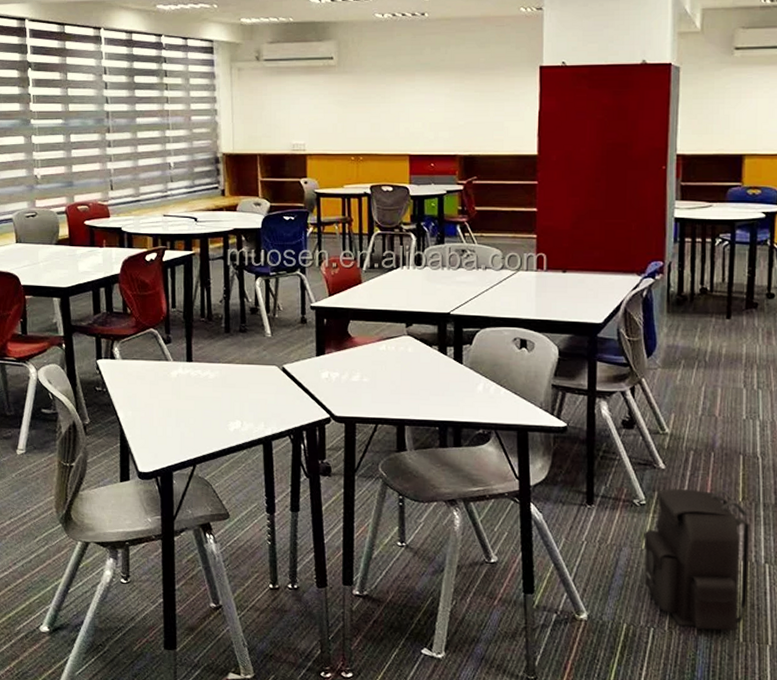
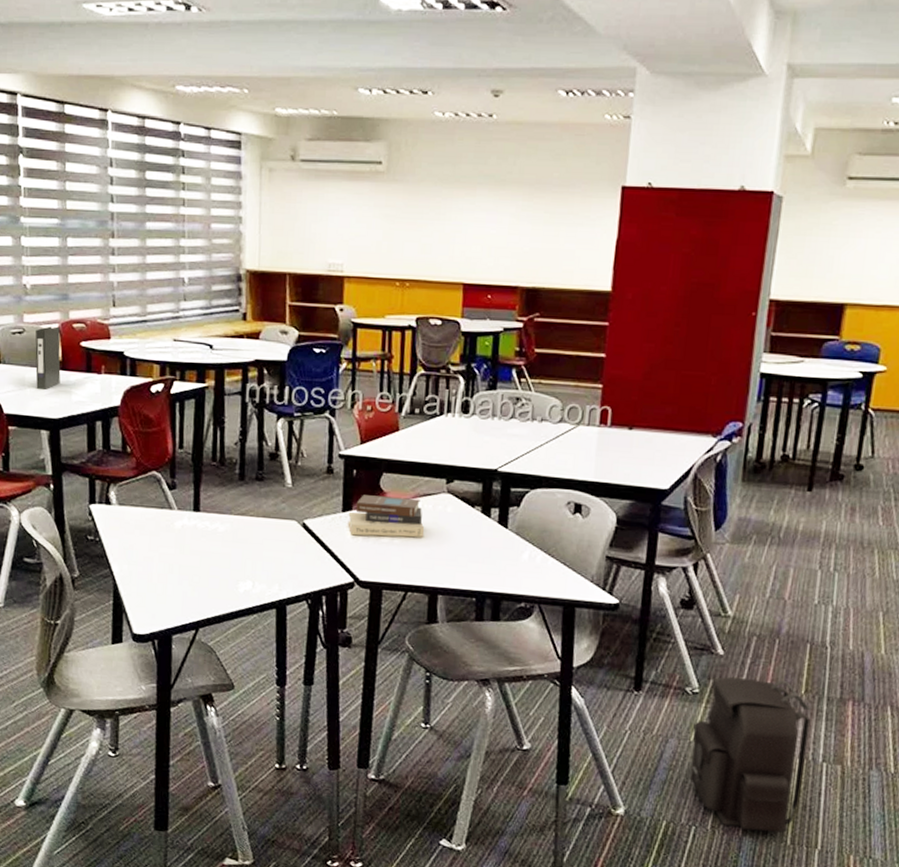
binder: none [46,209,68,263] -> present [35,326,61,389]
books: none [322,340,390,377] -> present [348,495,424,538]

